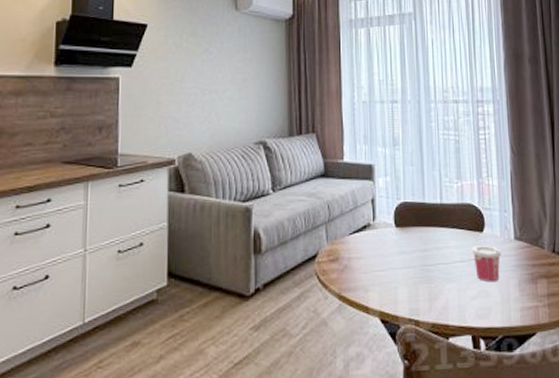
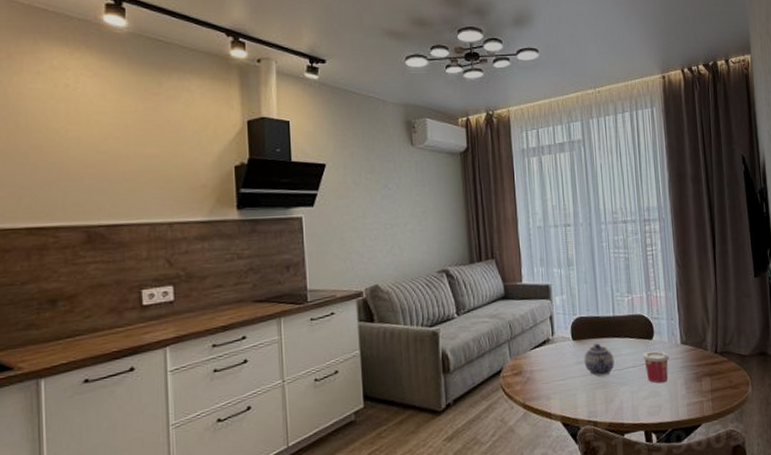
teapot: none [407,232,441,270] -> present [584,343,615,376]

